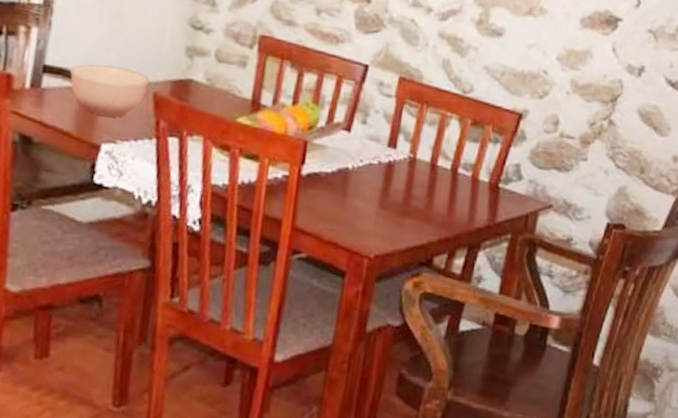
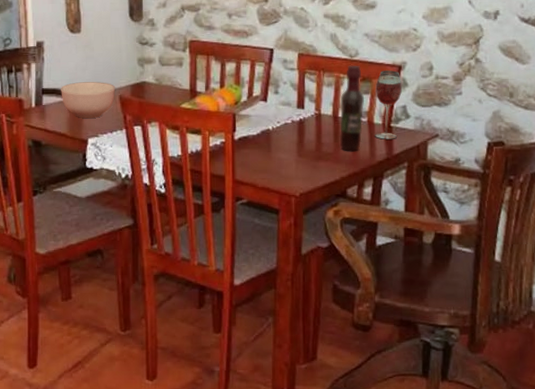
wine bottle: none [434,102,474,211] -> present [339,65,364,152]
wineglass: none [477,116,520,203] -> present [375,70,403,139]

